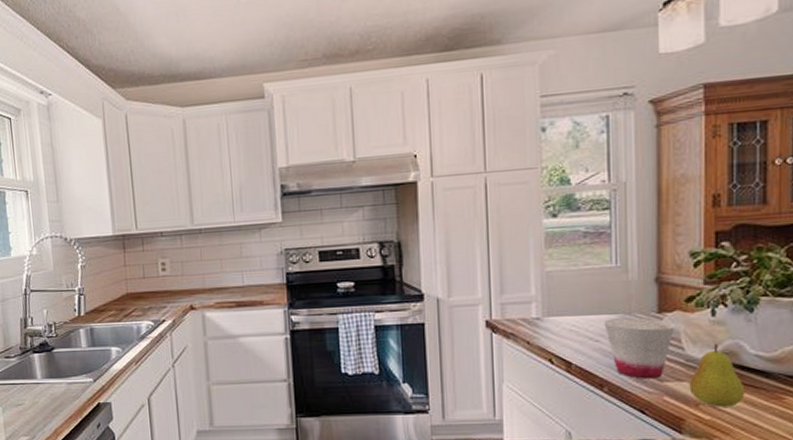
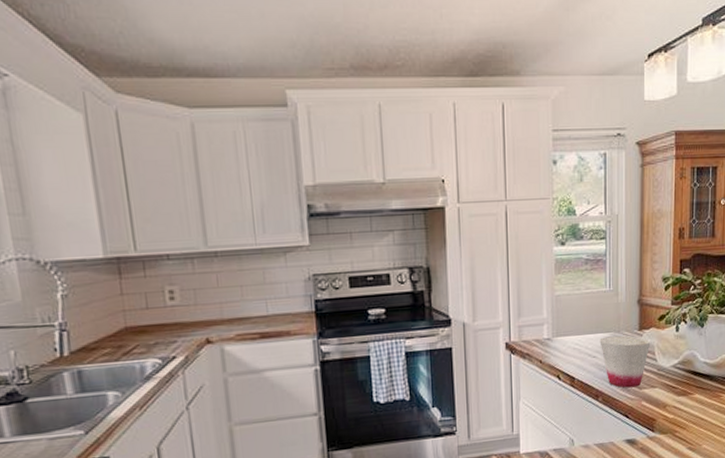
fruit: present [689,343,745,407] -> none [660,354,697,407]

